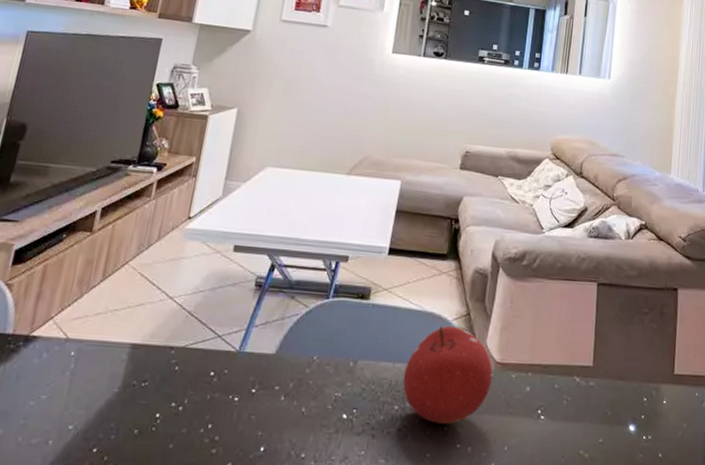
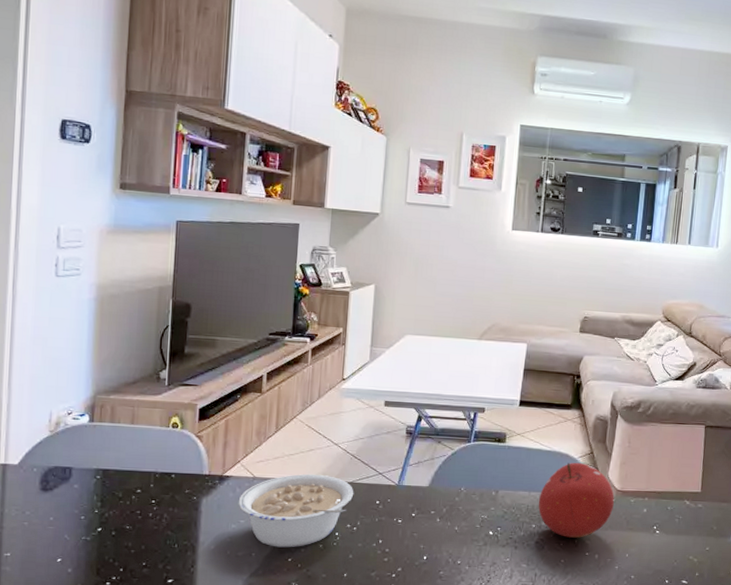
legume: none [42,335,185,434] -> present [238,473,354,548]

